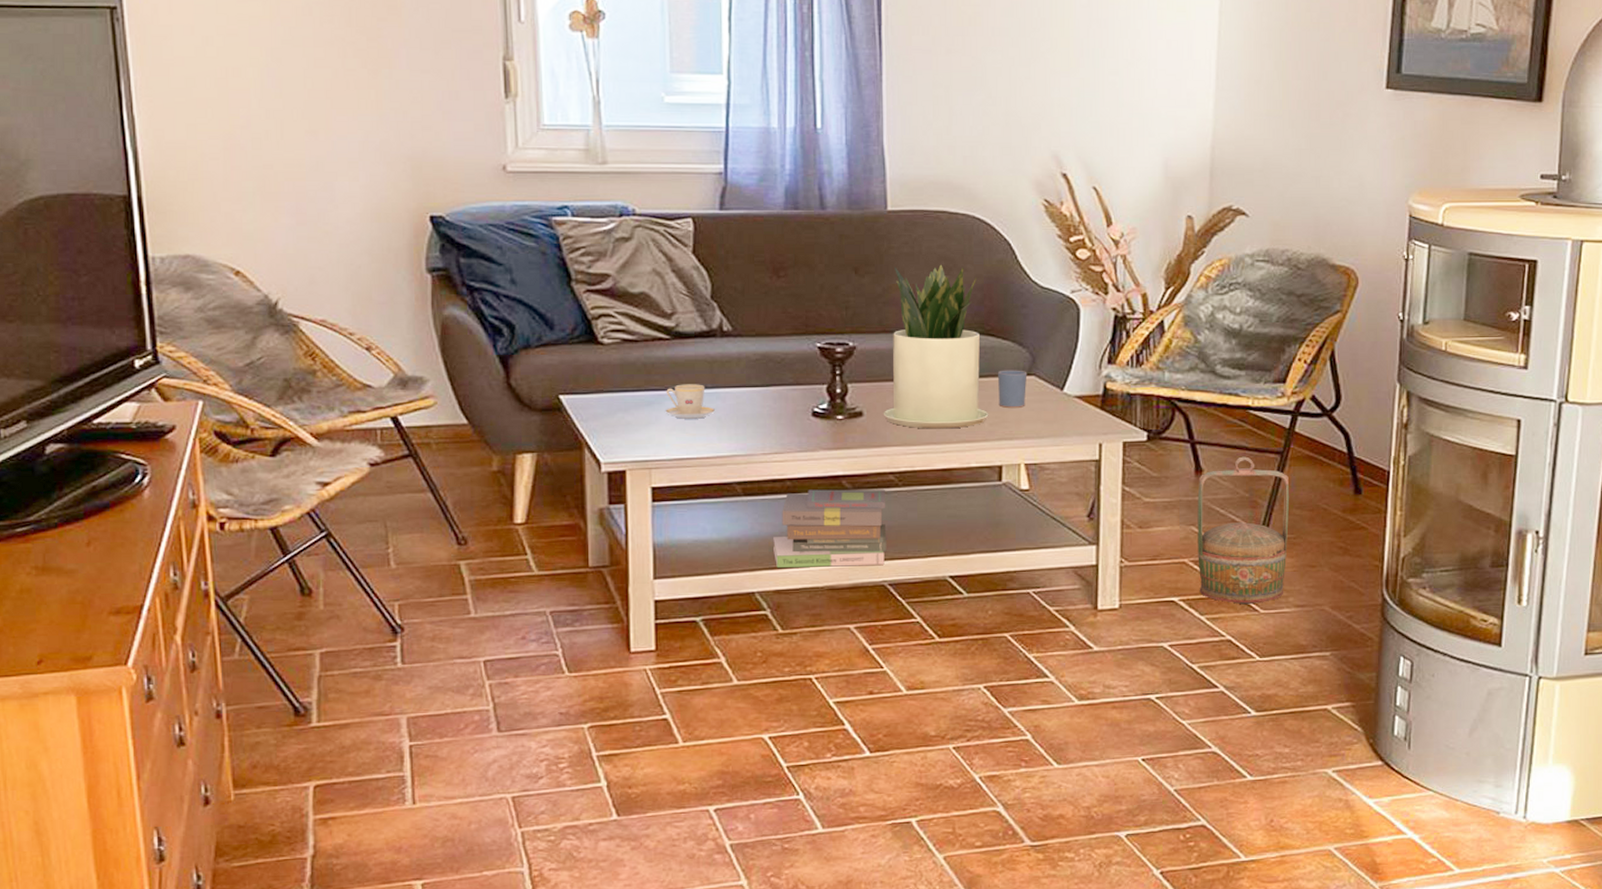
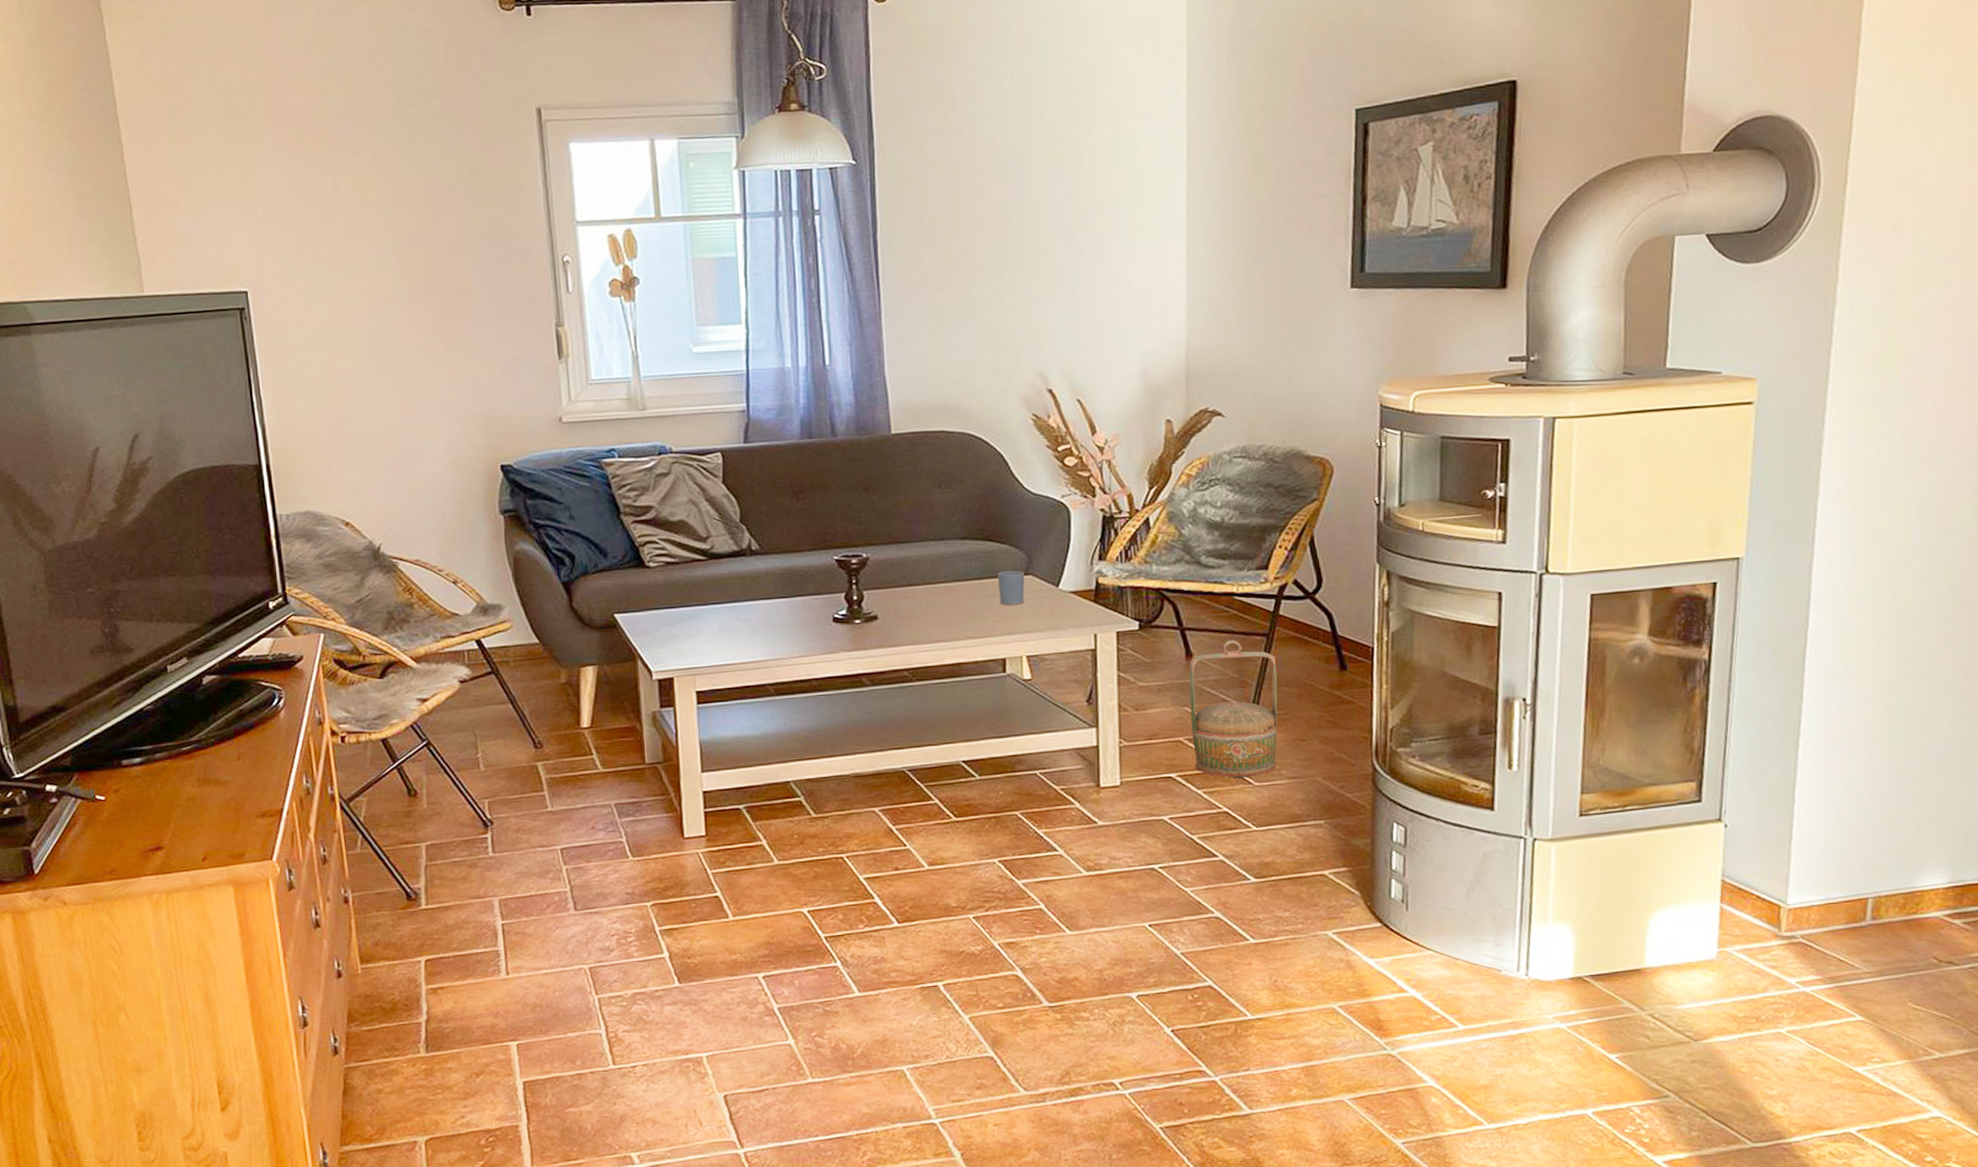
teacup: present [665,384,715,419] -> none [705,598,748,630]
books: present [773,489,887,568] -> none [804,685,905,759]
planter: present [883,264,989,429] -> none [895,479,991,629]

